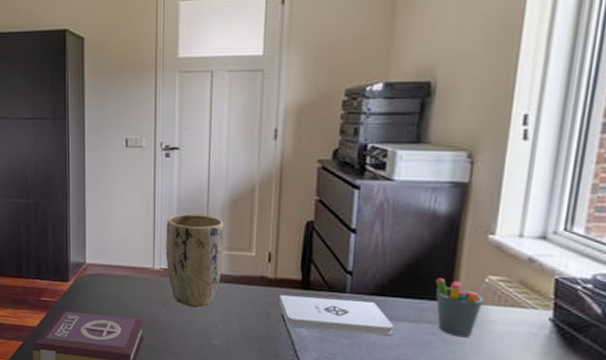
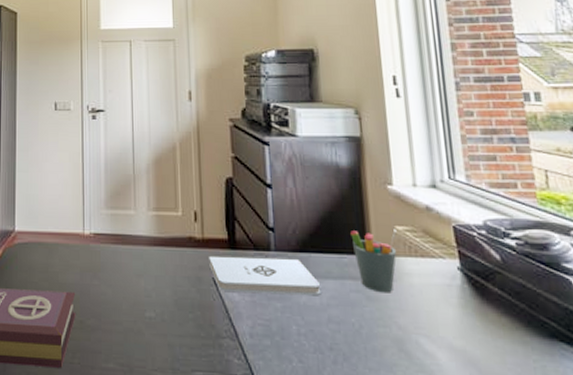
plant pot: present [165,214,225,307] -> none [94,174,152,274]

